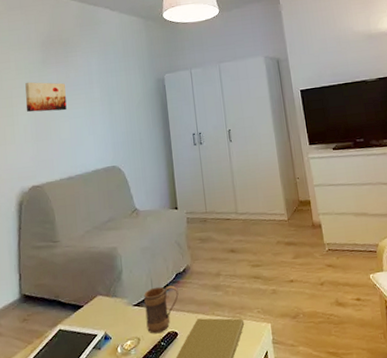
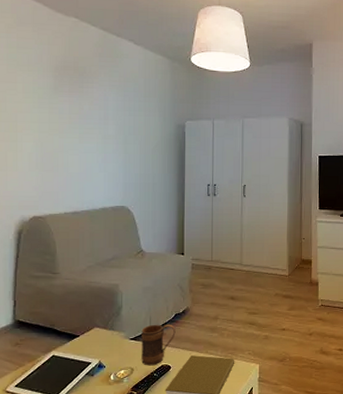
wall art: present [25,82,67,113] -> none [32,107,78,144]

